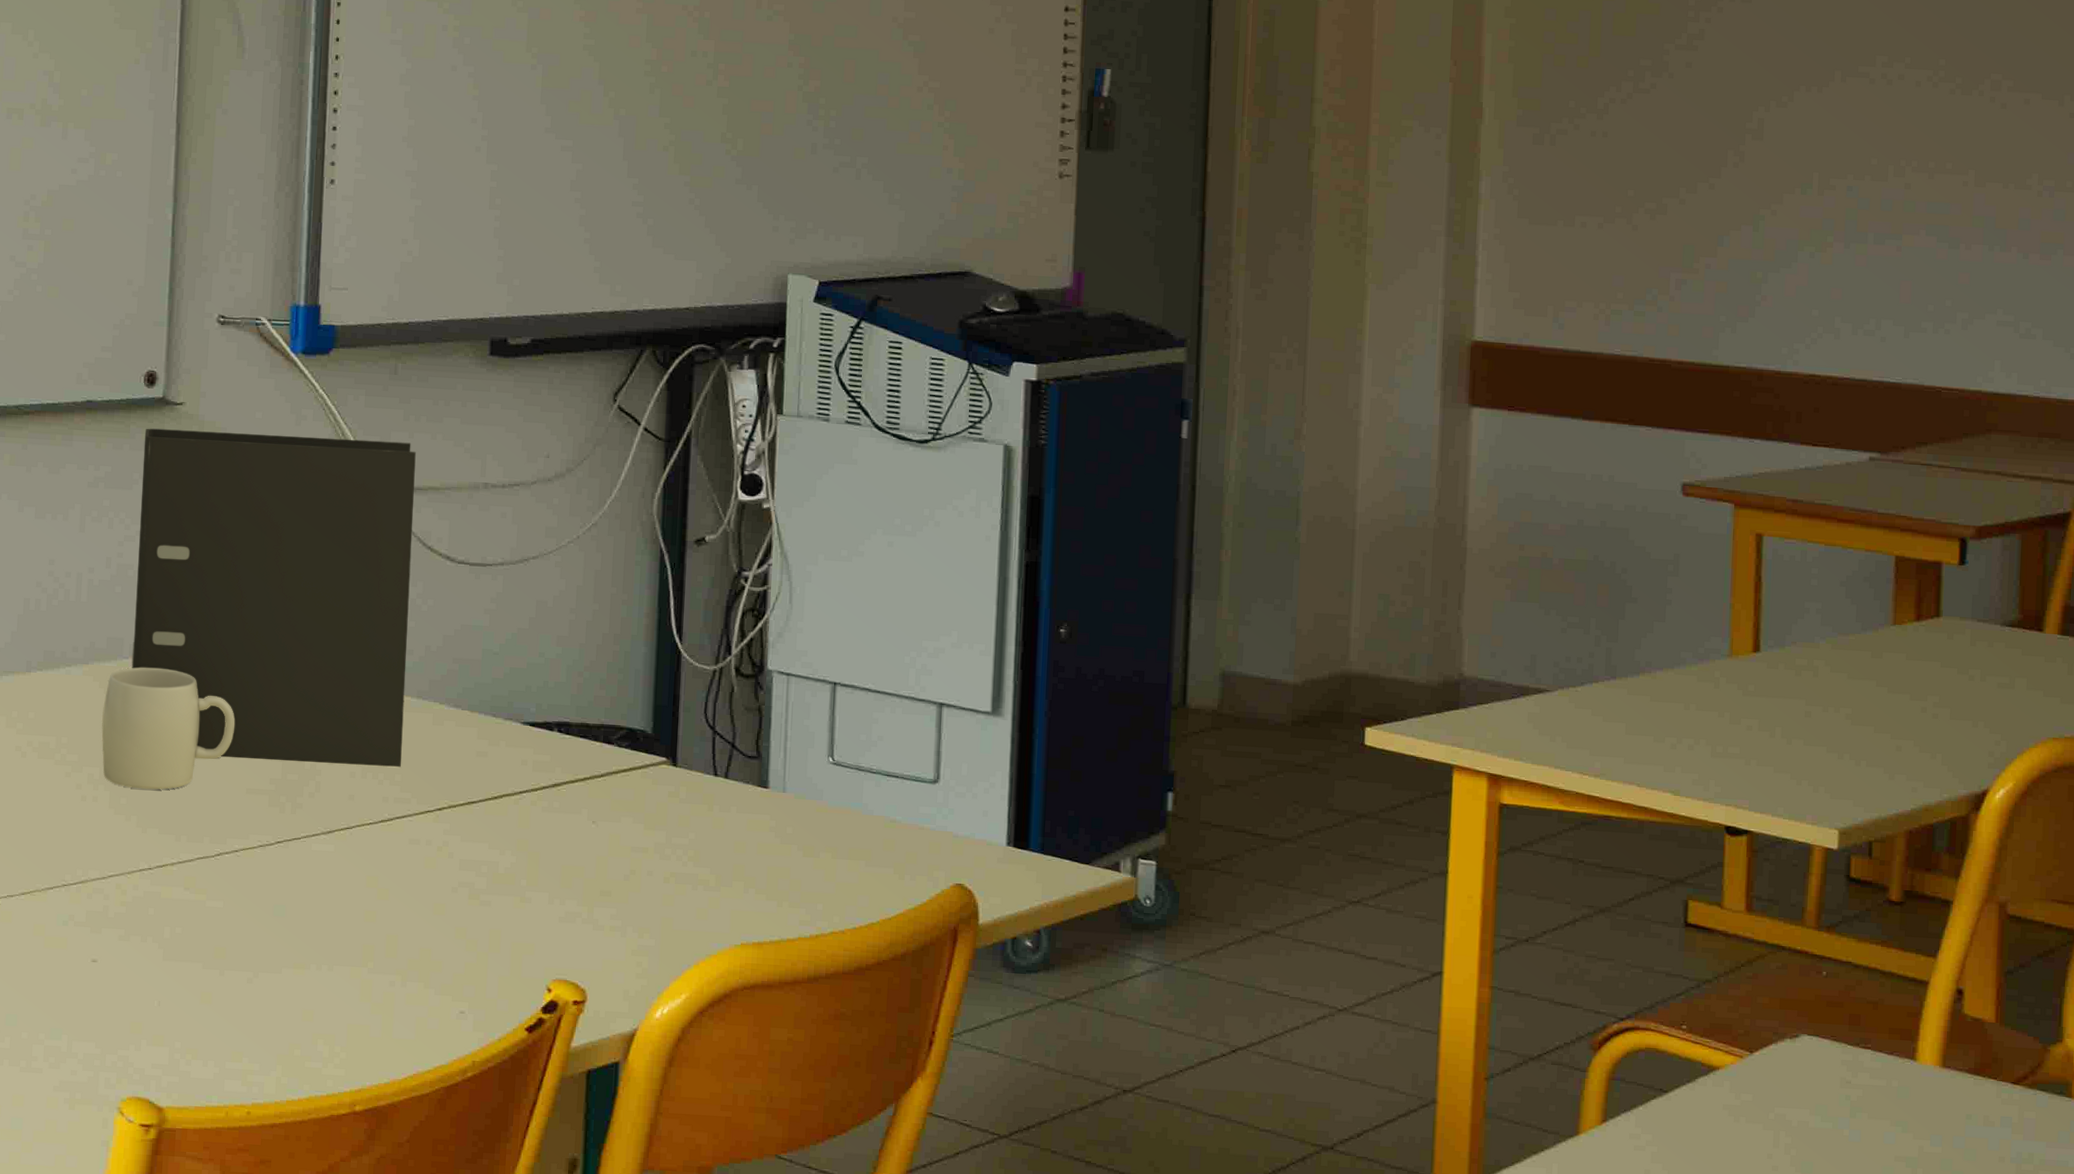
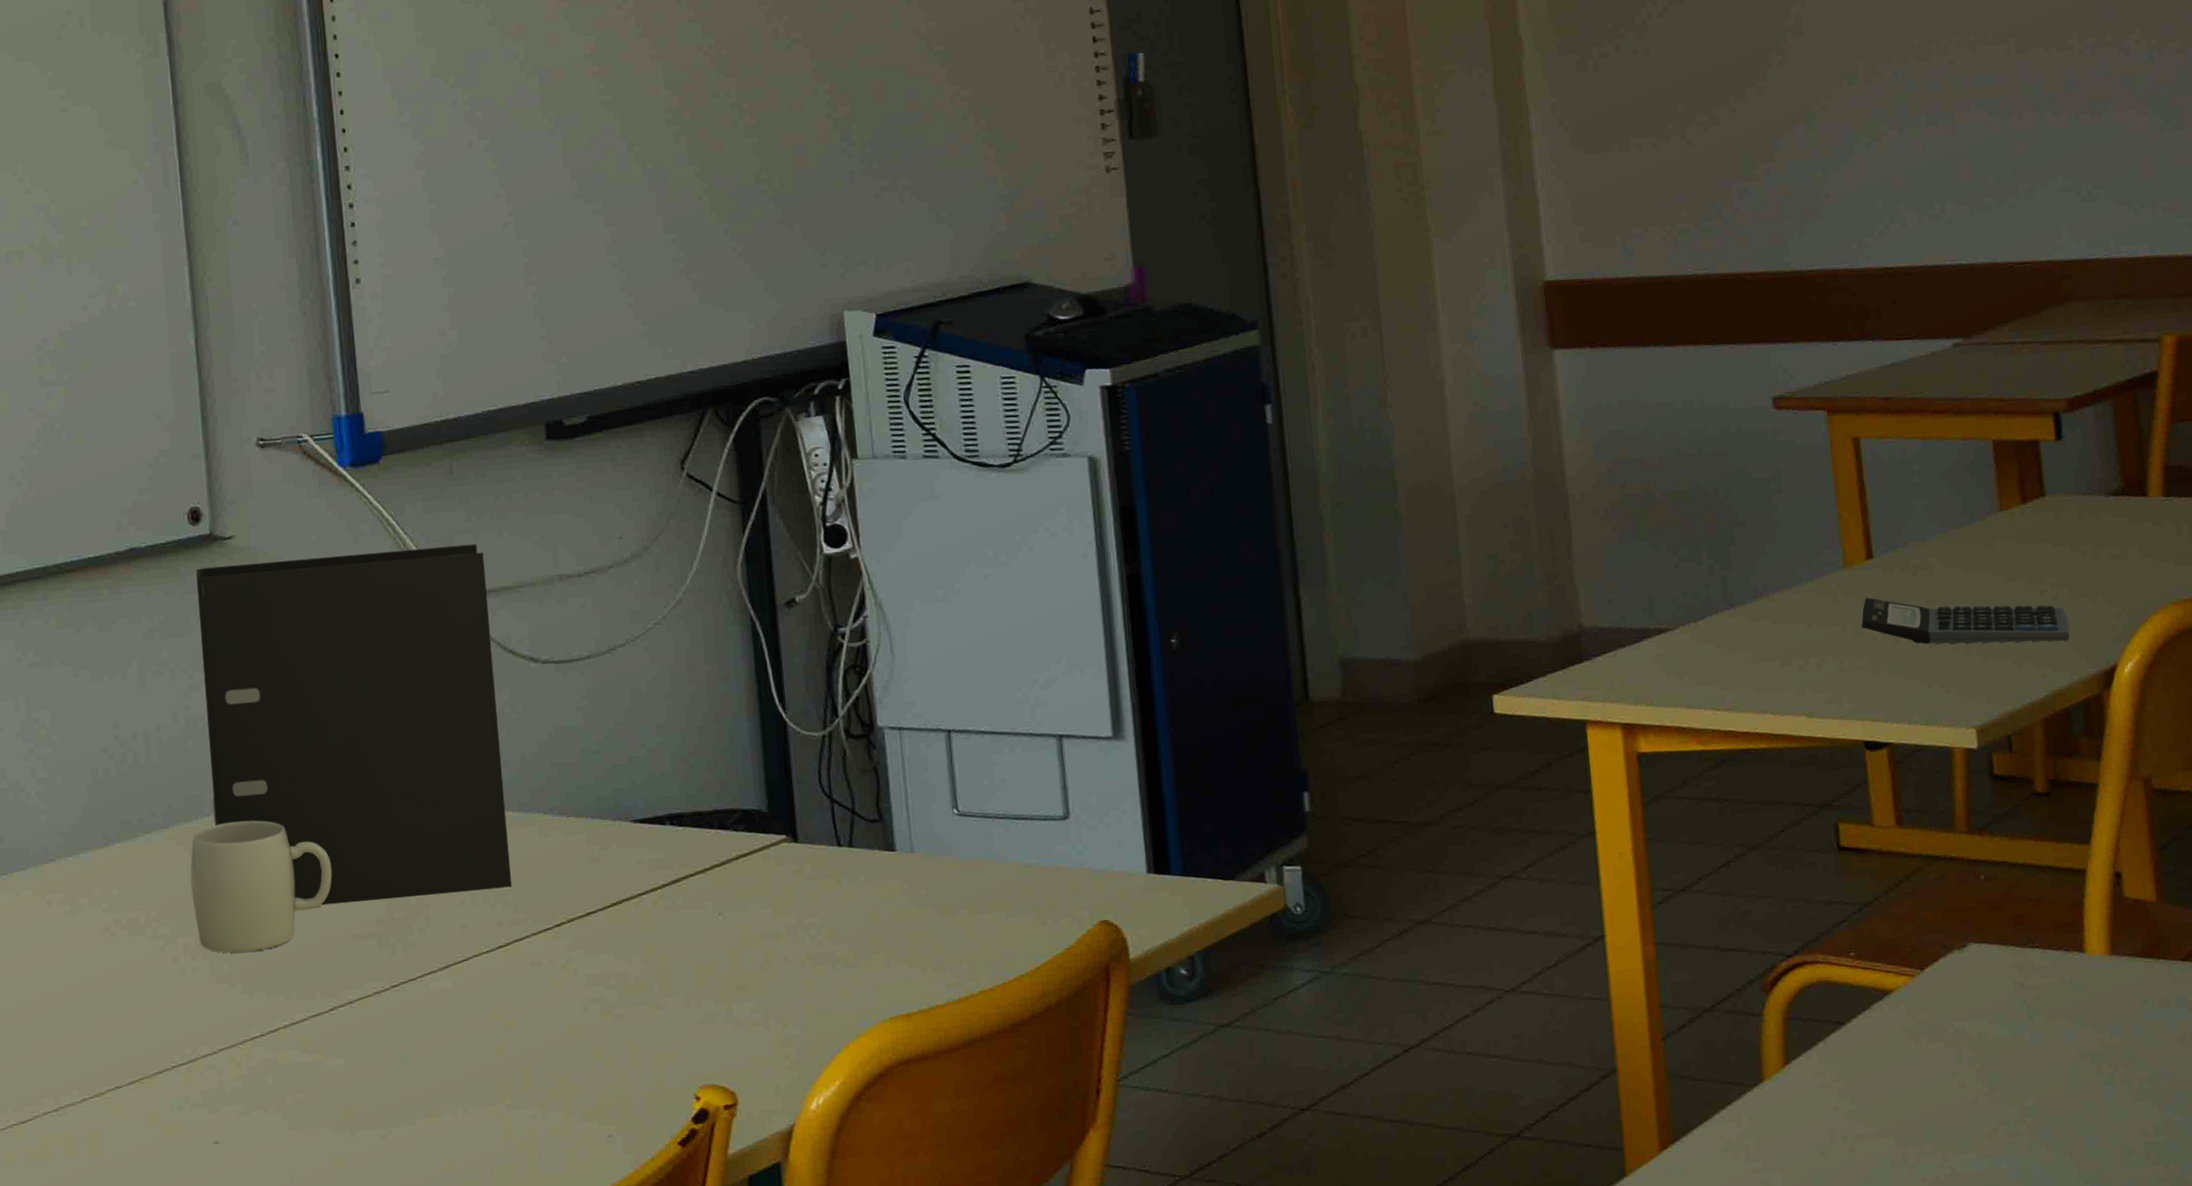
calculator: none [1739,688,1947,759] -> present [1861,597,2070,644]

